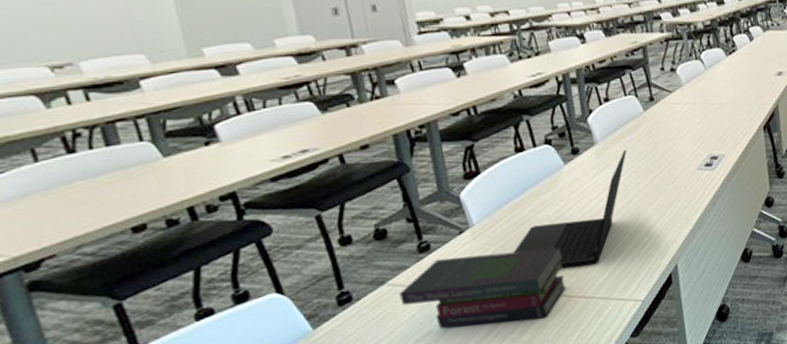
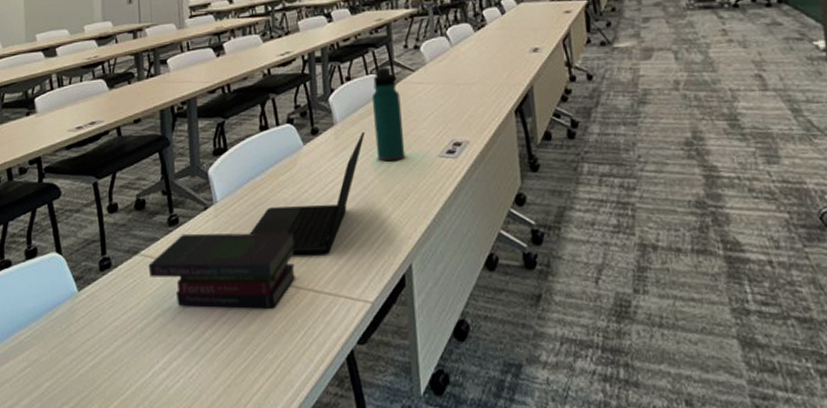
thermos bottle: none [631,89,667,177] -> present [371,68,406,162]

